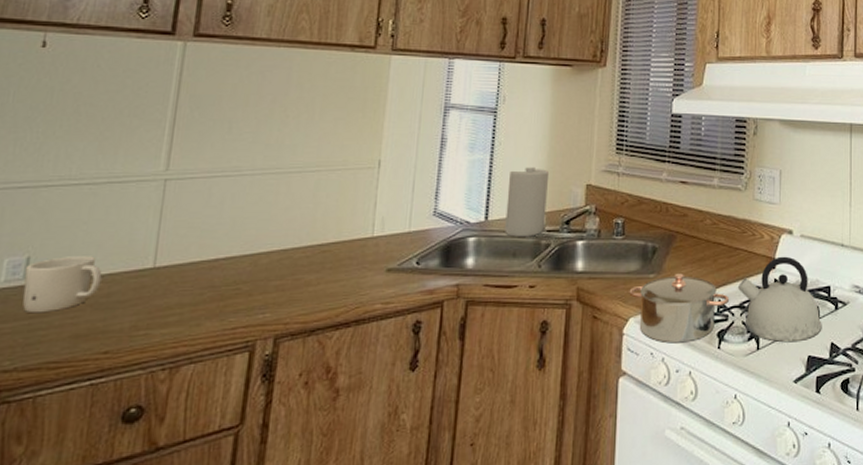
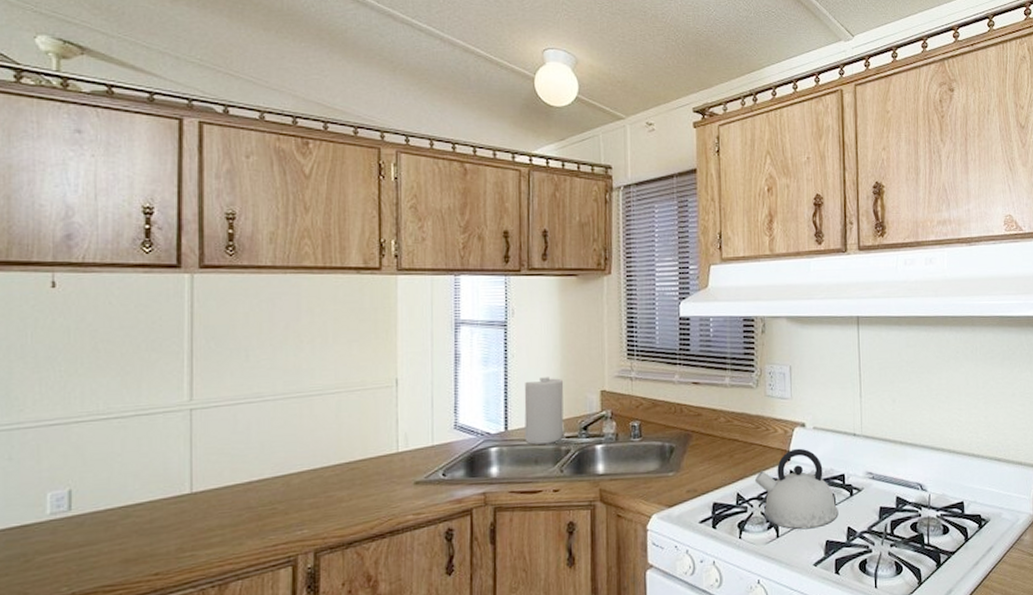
mug: present [21,256,102,314] -> none [69,486,143,543]
cooking pot: present [629,273,730,344] -> none [650,469,748,537]

